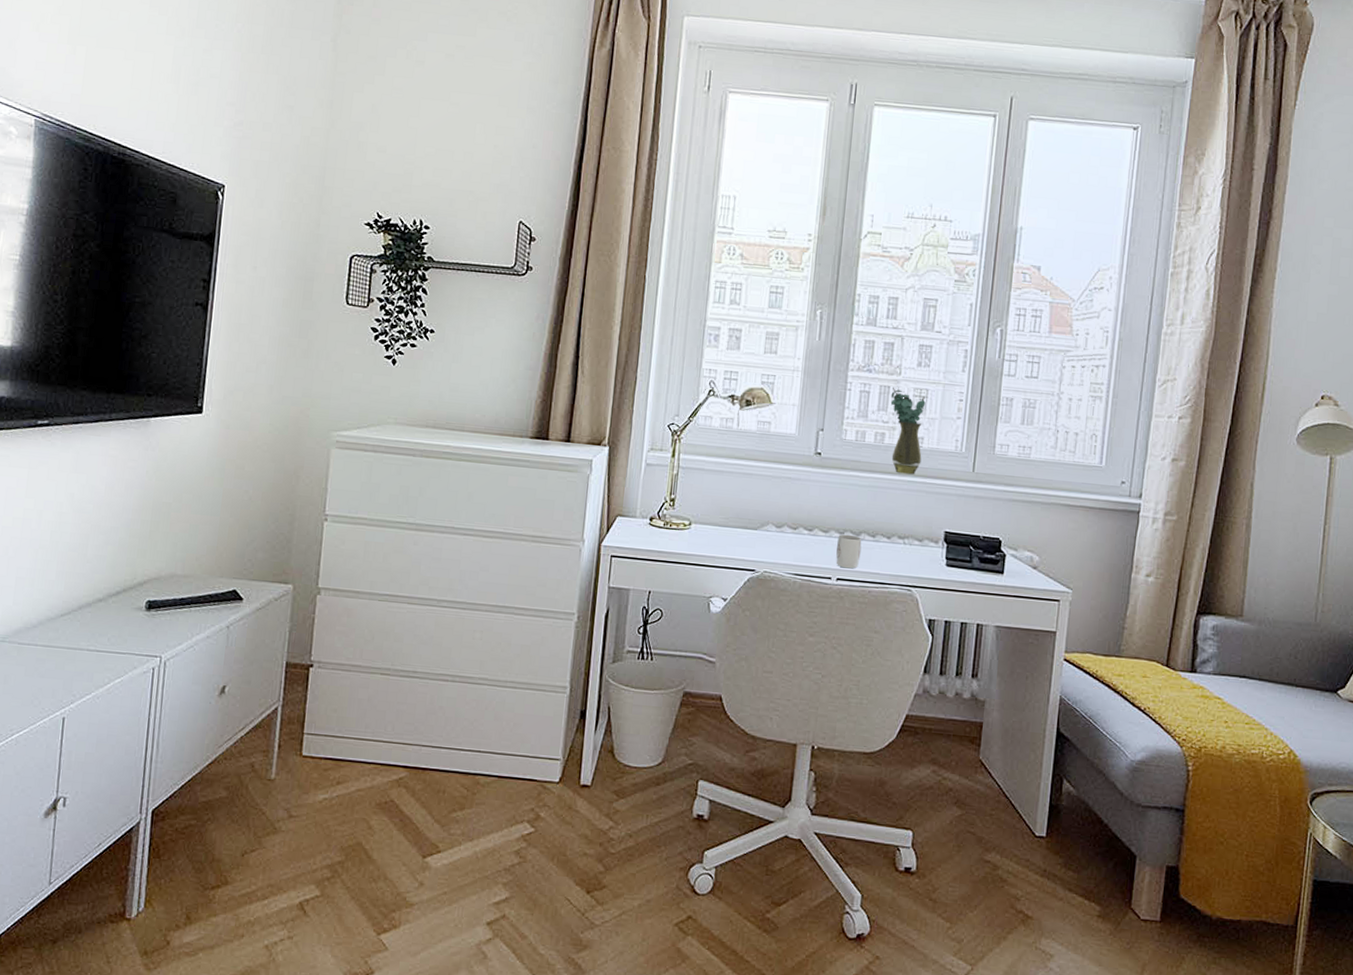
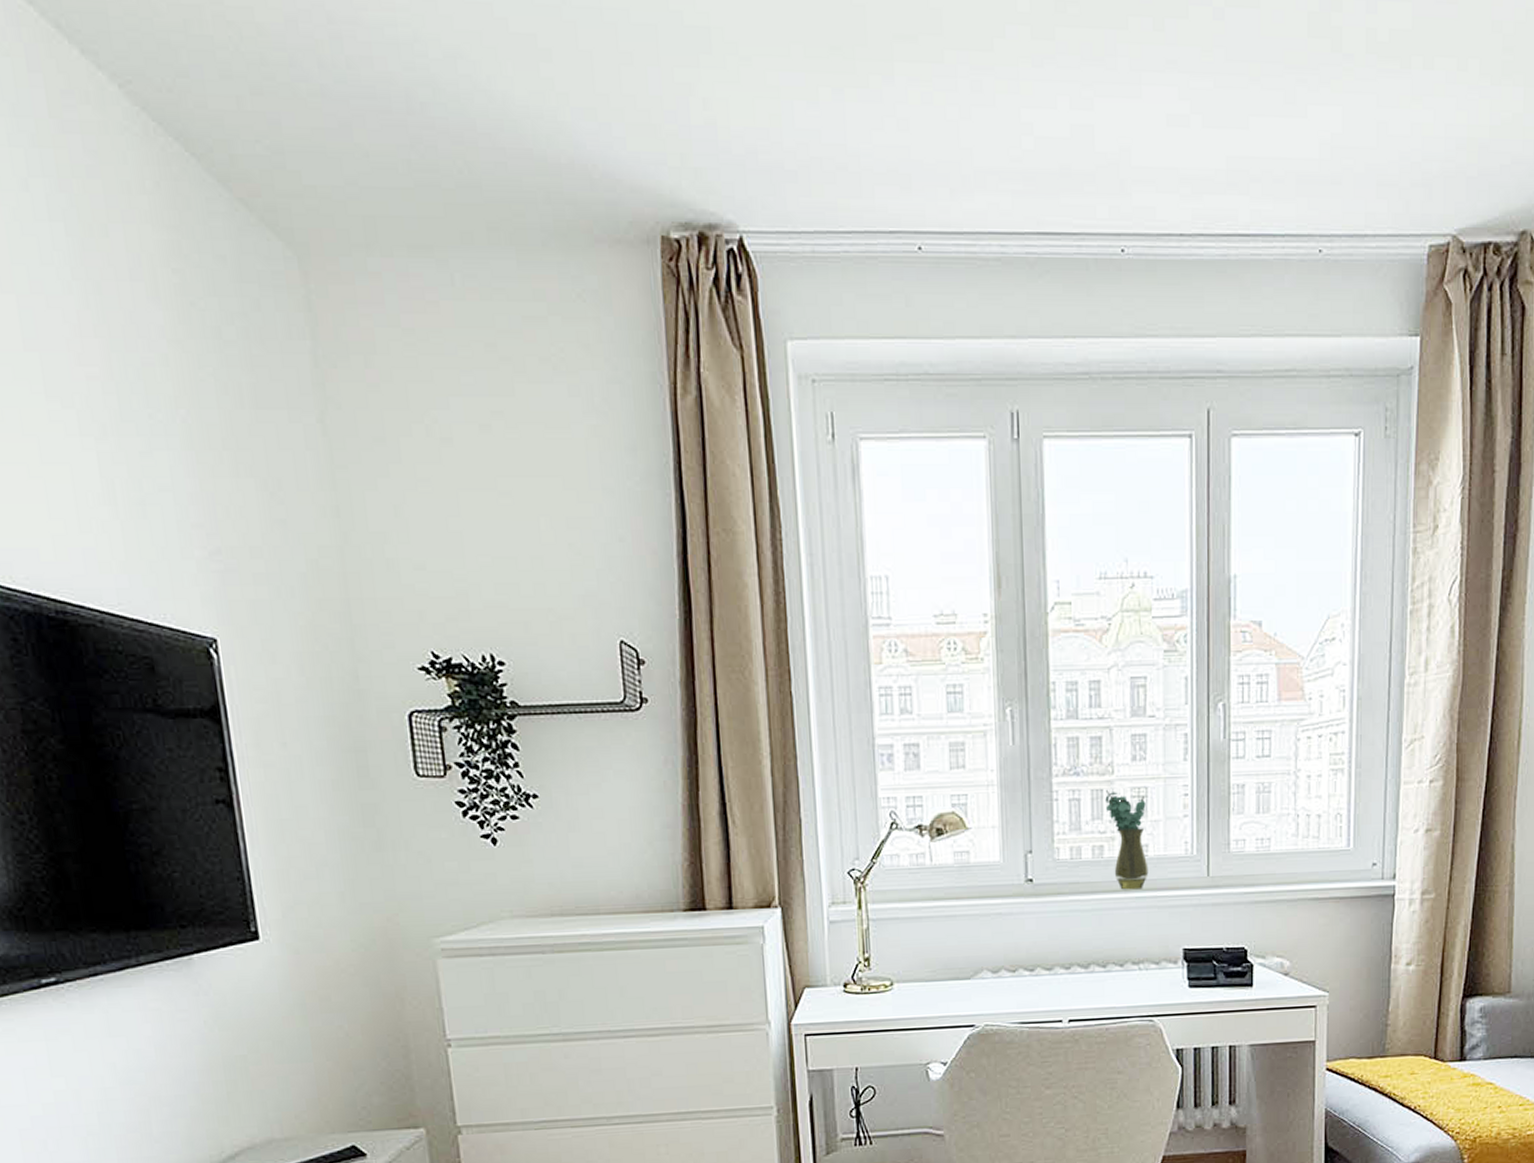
mug: present [836,534,862,569] -> none [1064,968,1092,1008]

